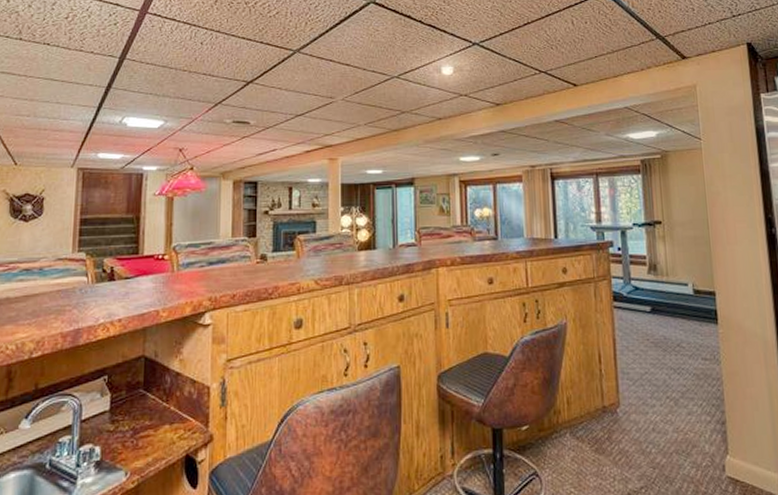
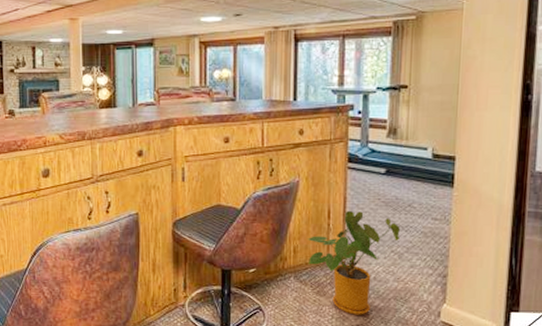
house plant: none [579,353,674,475] -> present [306,210,401,315]

